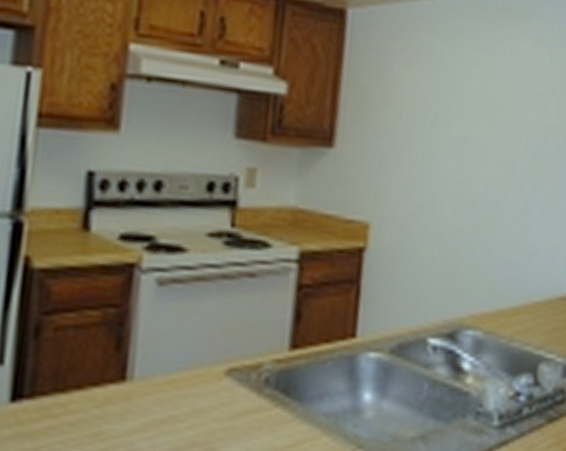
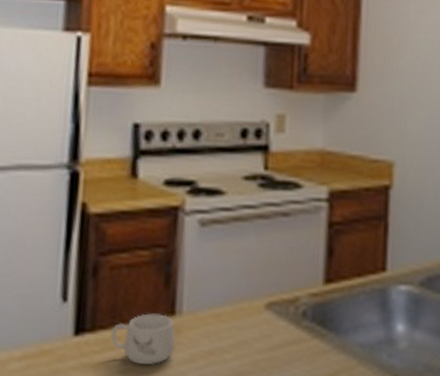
mug: none [52,379,126,435] -> present [111,313,176,366]

